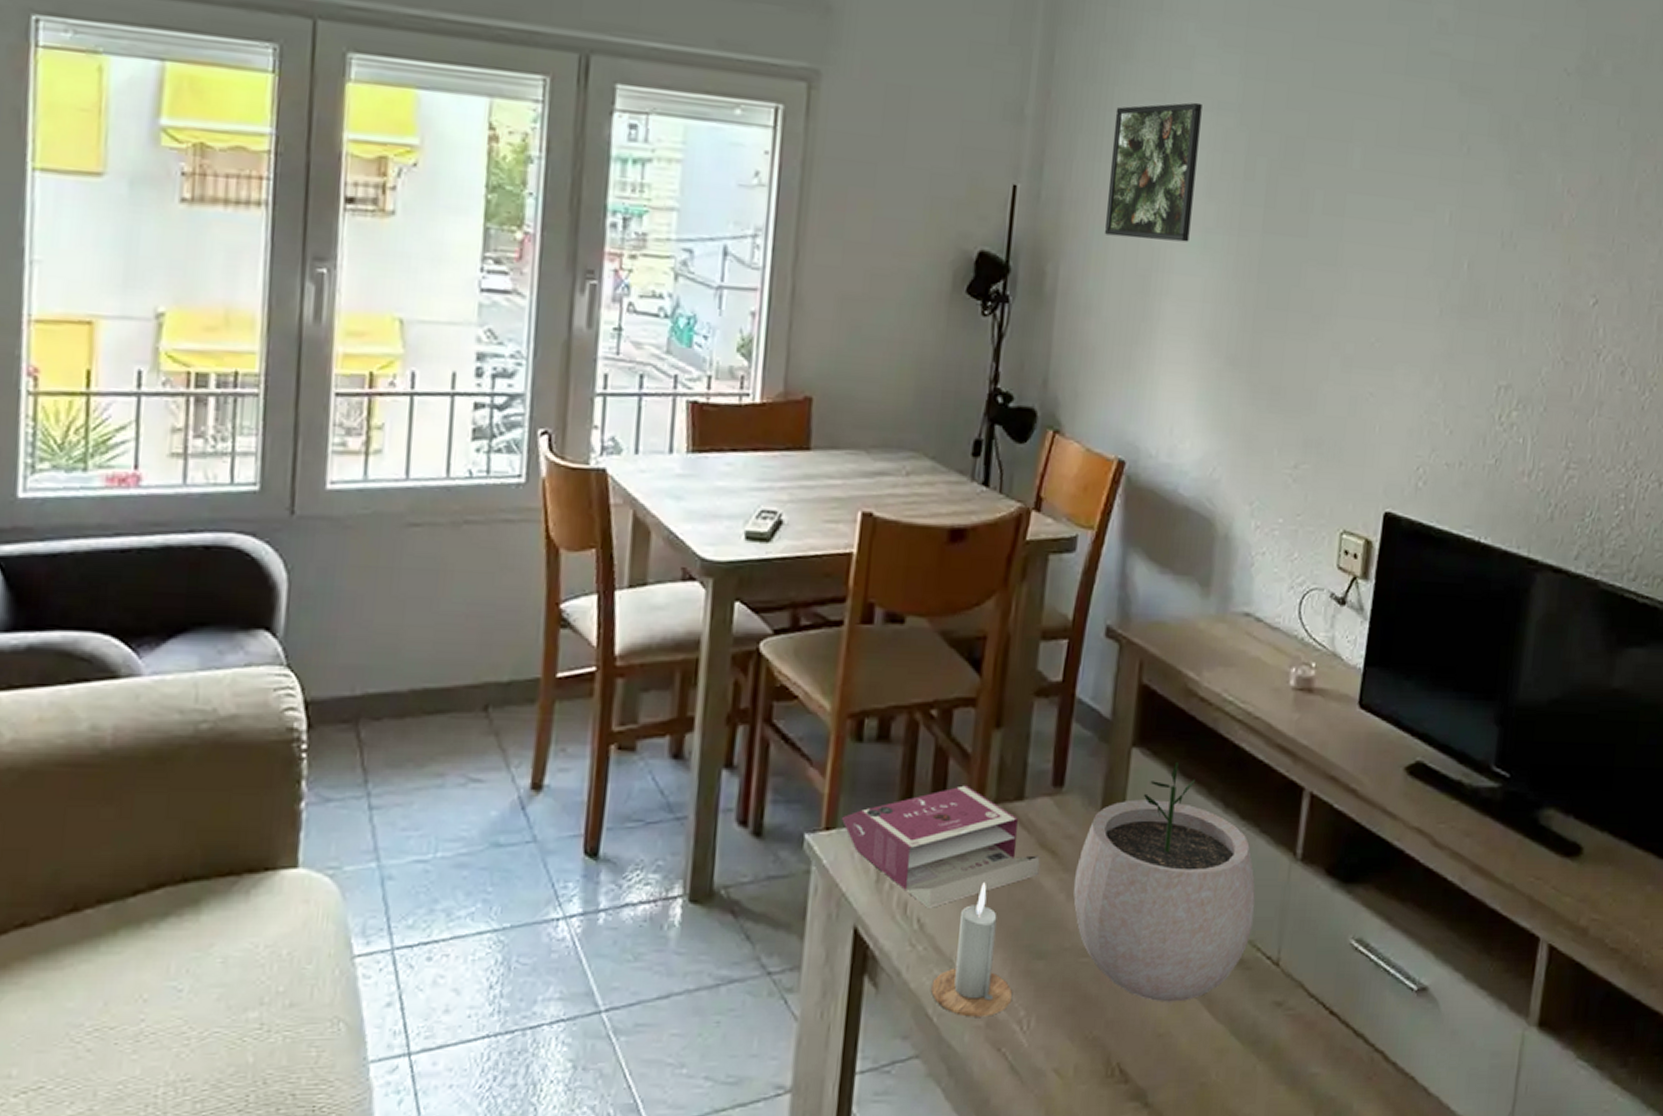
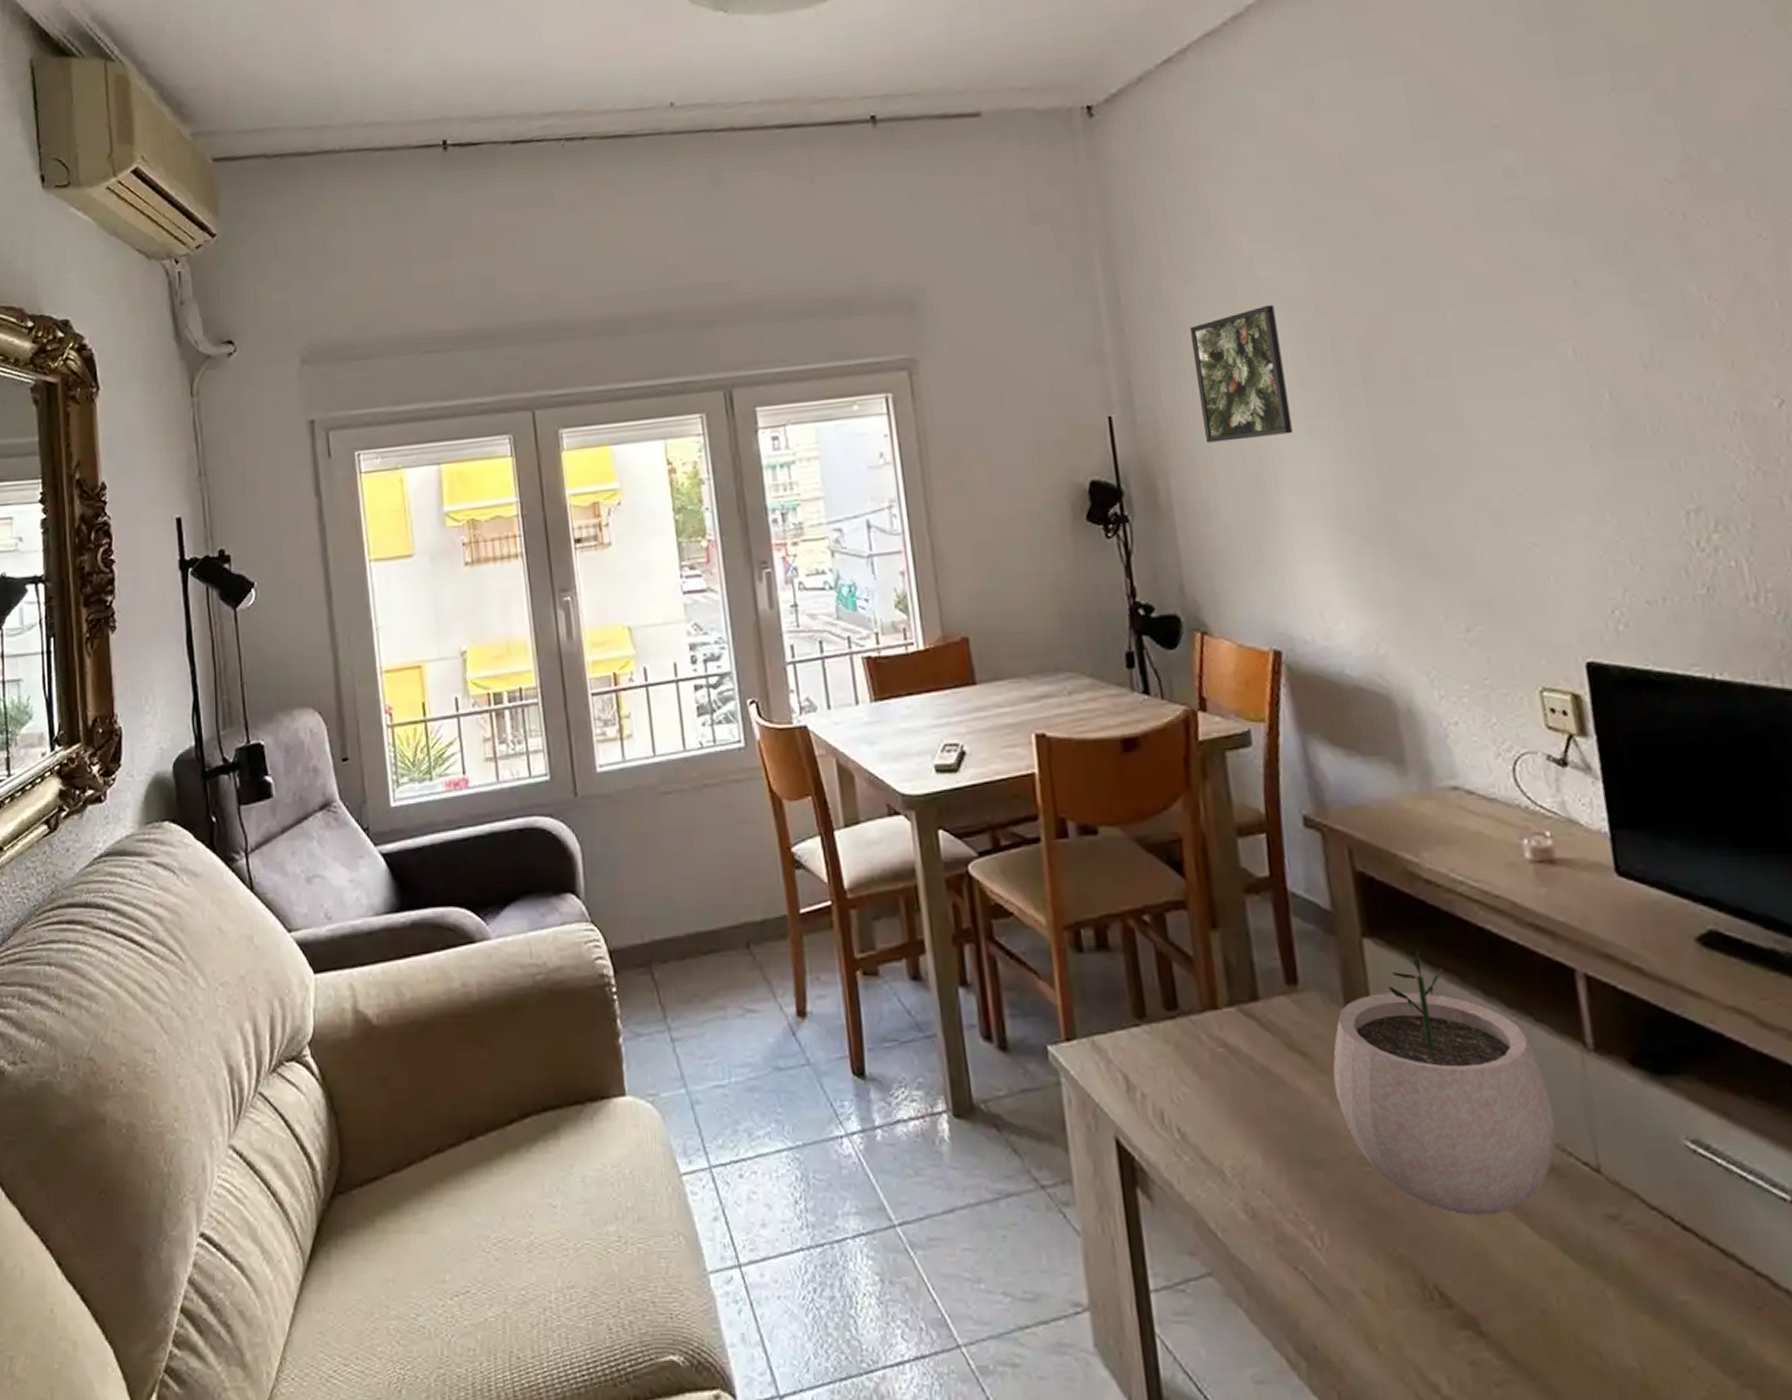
book: present [841,785,1041,908] -> none [1078,989,1294,1117]
candle: present [931,882,1012,1017] -> none [1207,1088,1297,1232]

